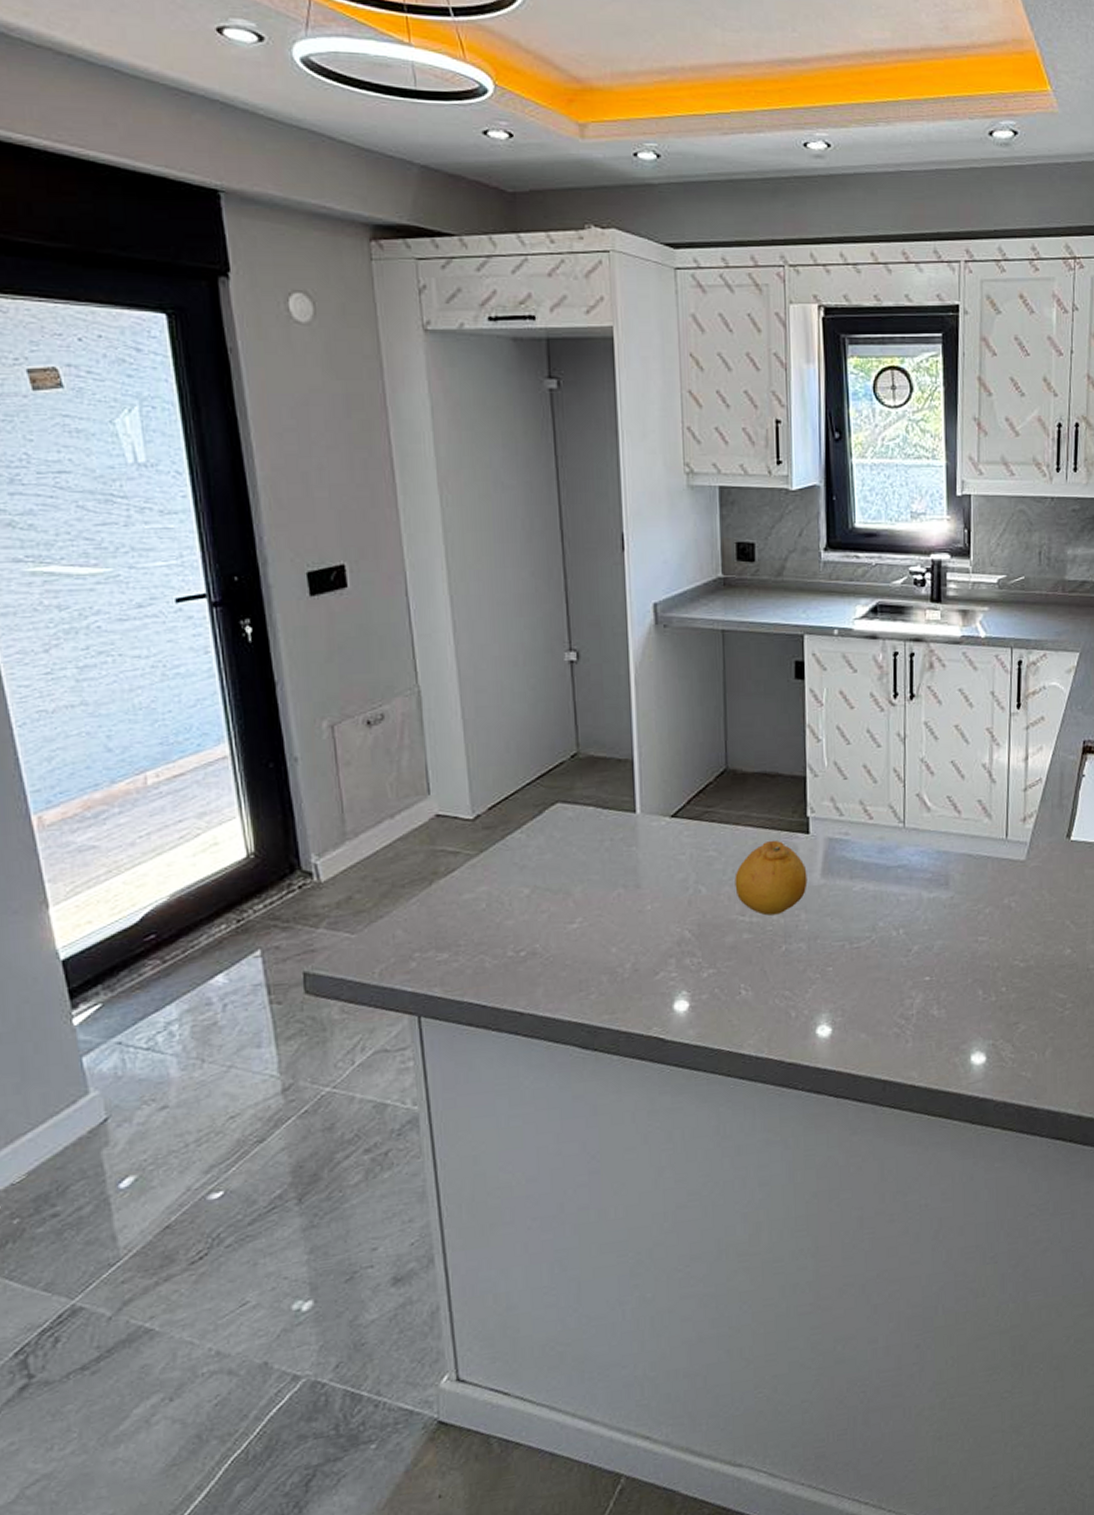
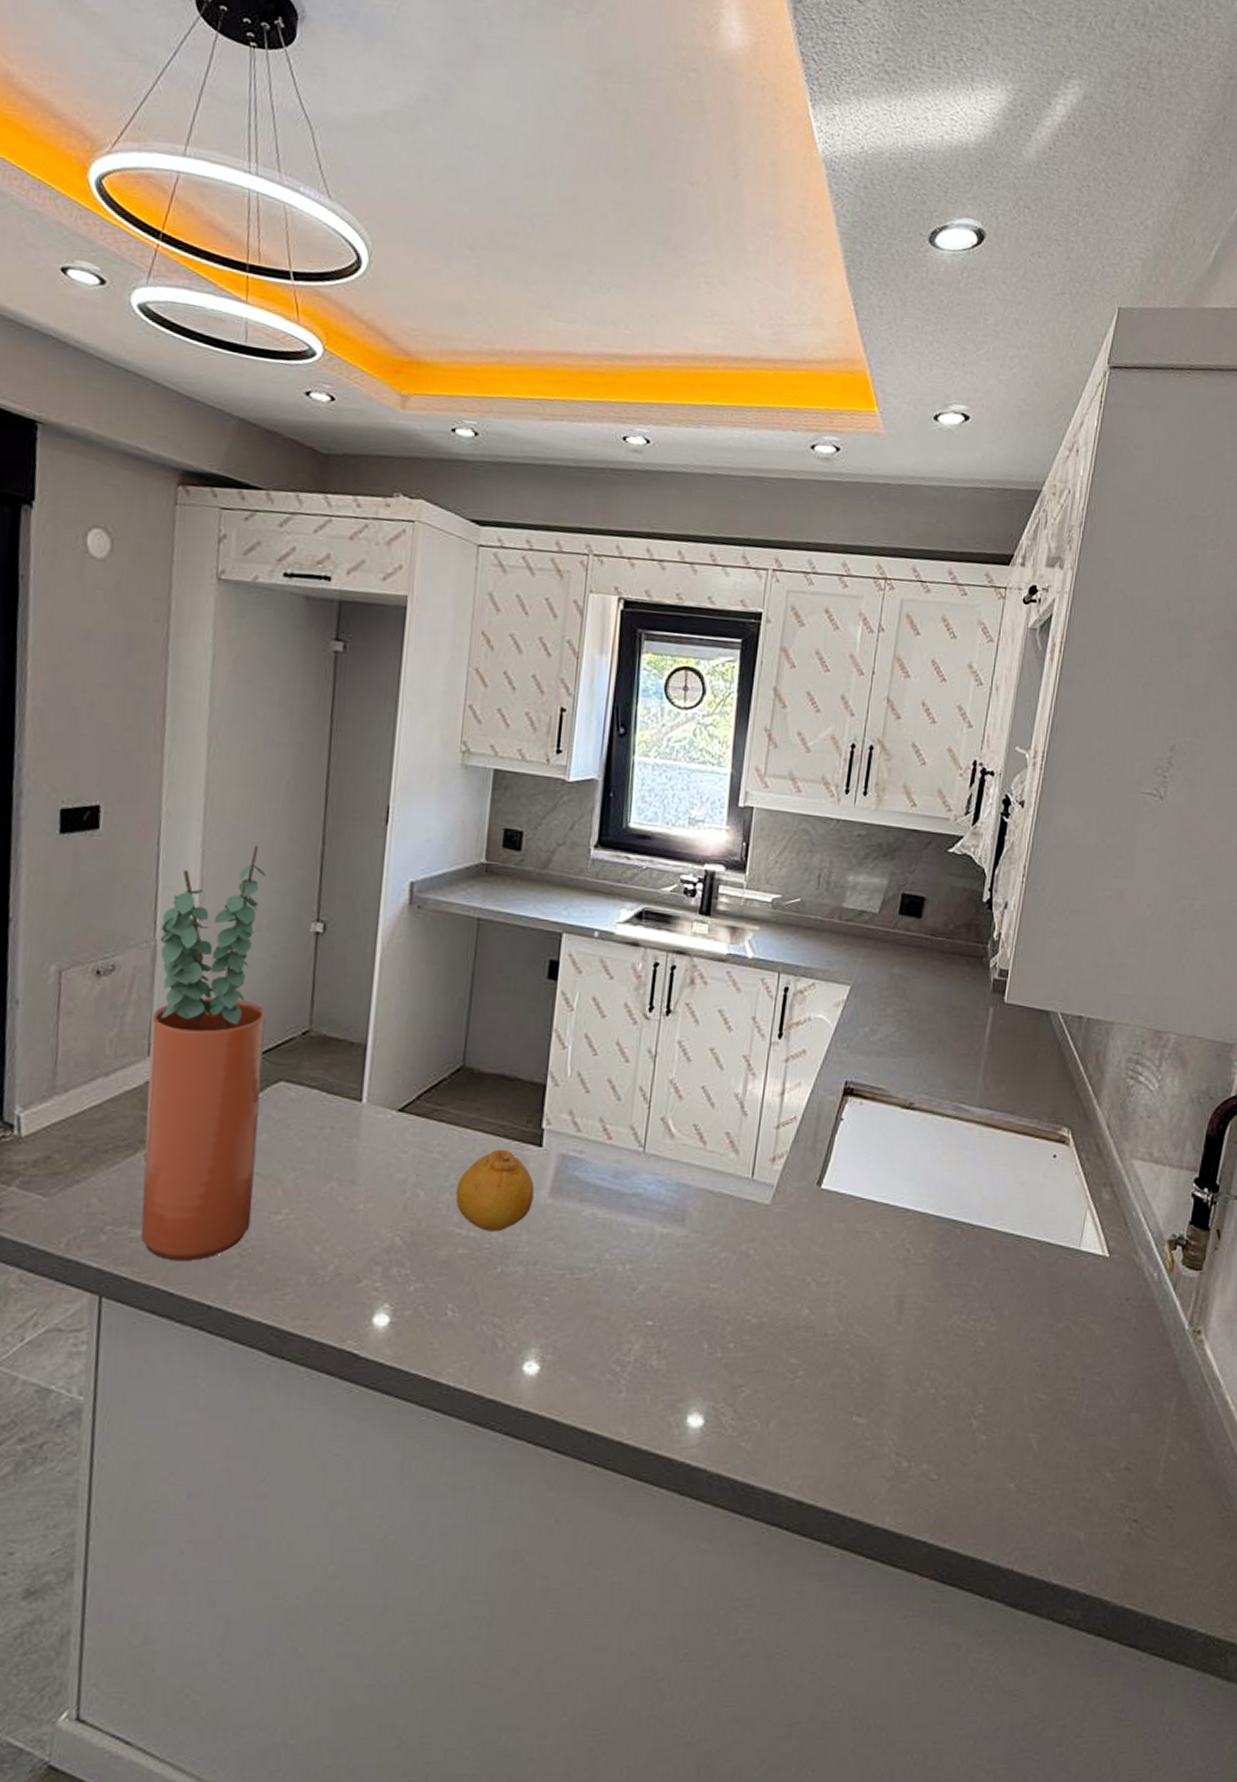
vase: none [421,586,548,977] -> present [140,845,266,1262]

